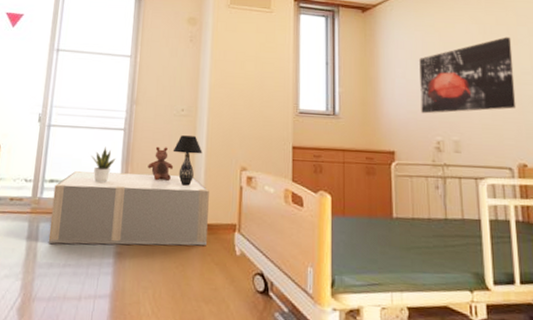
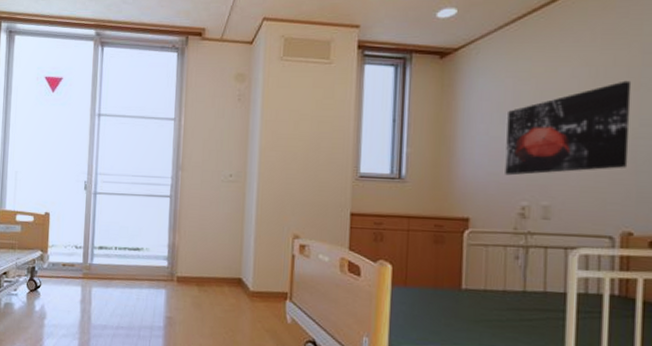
storage bench: present [48,171,209,246] -> none [101,238,259,313]
potted plant: present [90,147,116,184] -> none [137,214,163,251]
stuffed bear: present [147,146,174,181] -> none [195,214,222,249]
table lamp: present [172,135,202,186] -> none [221,202,252,254]

